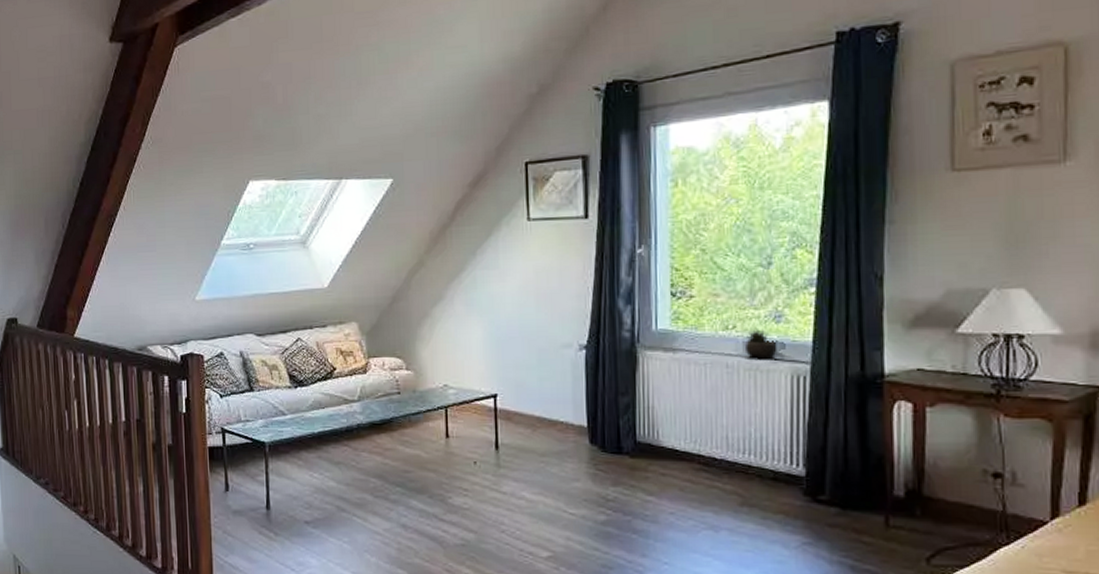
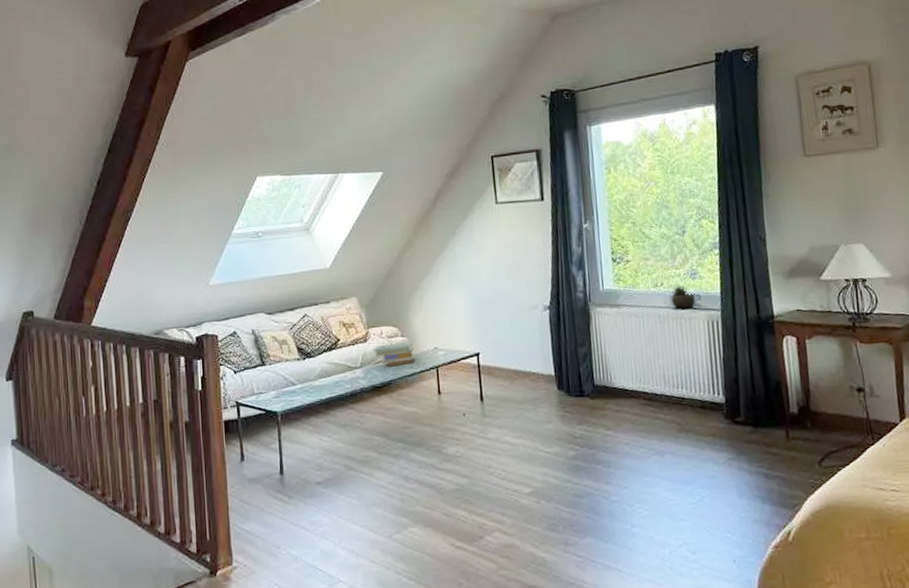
books: none [372,376,420,403] -> present [372,342,415,367]

